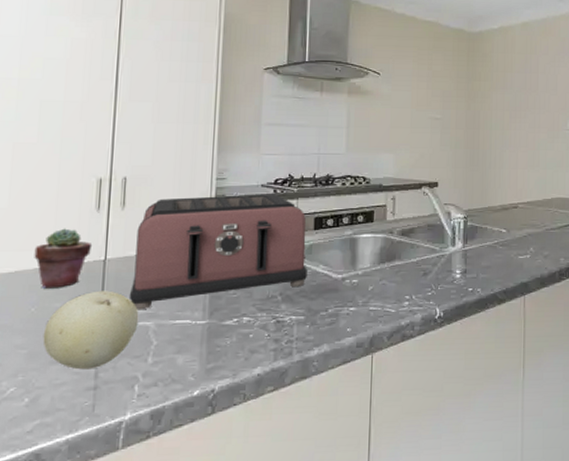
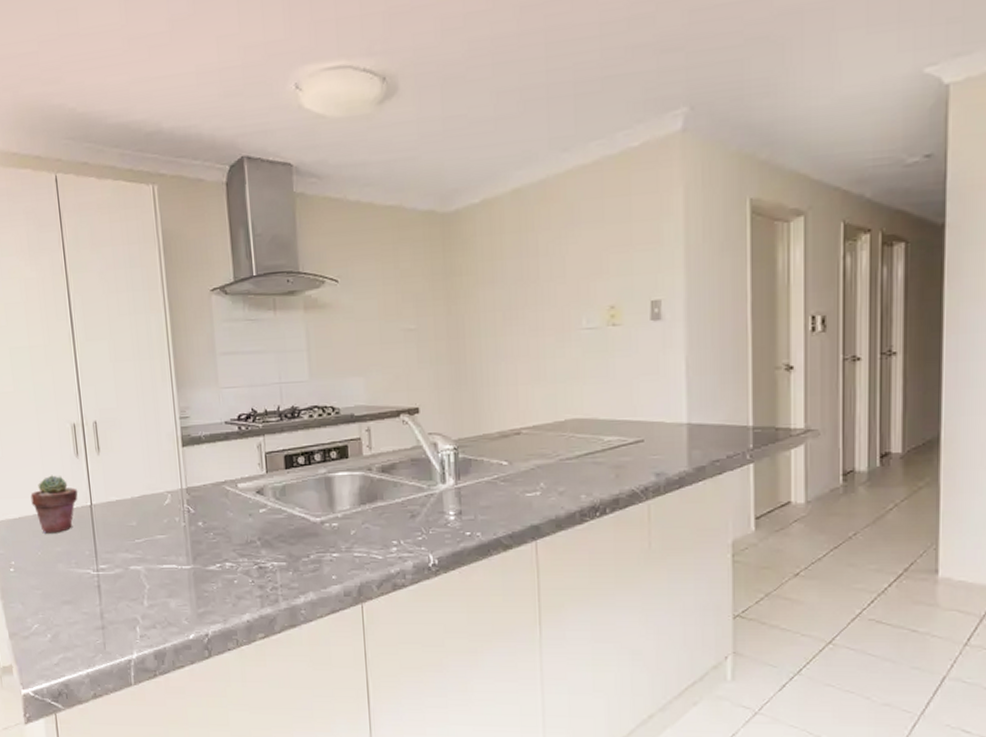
fruit: present [43,290,139,370] -> none [51,535,130,610]
toaster: present [130,194,307,310] -> none [114,431,284,555]

